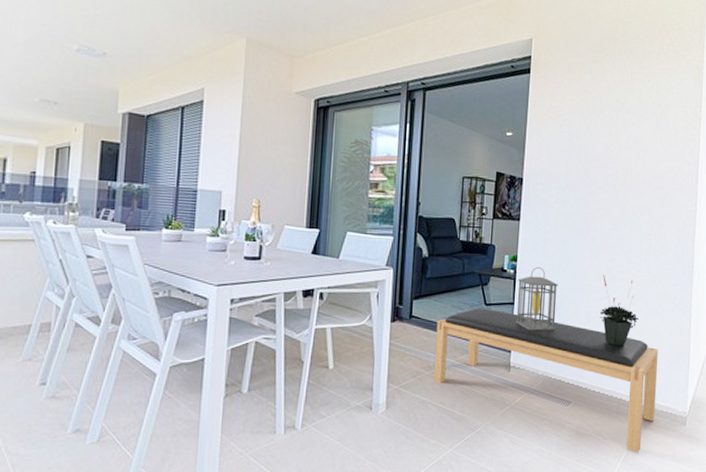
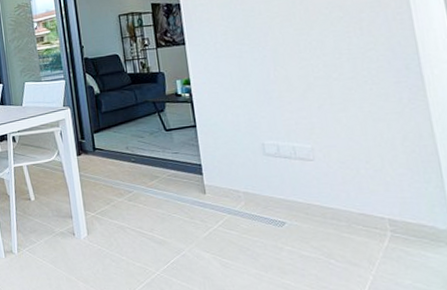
bench: present [433,308,658,453] -> none [120,134,405,279]
lantern: present [516,267,559,331] -> none [194,87,250,151]
potted plant: present [599,274,639,346] -> none [295,84,355,159]

